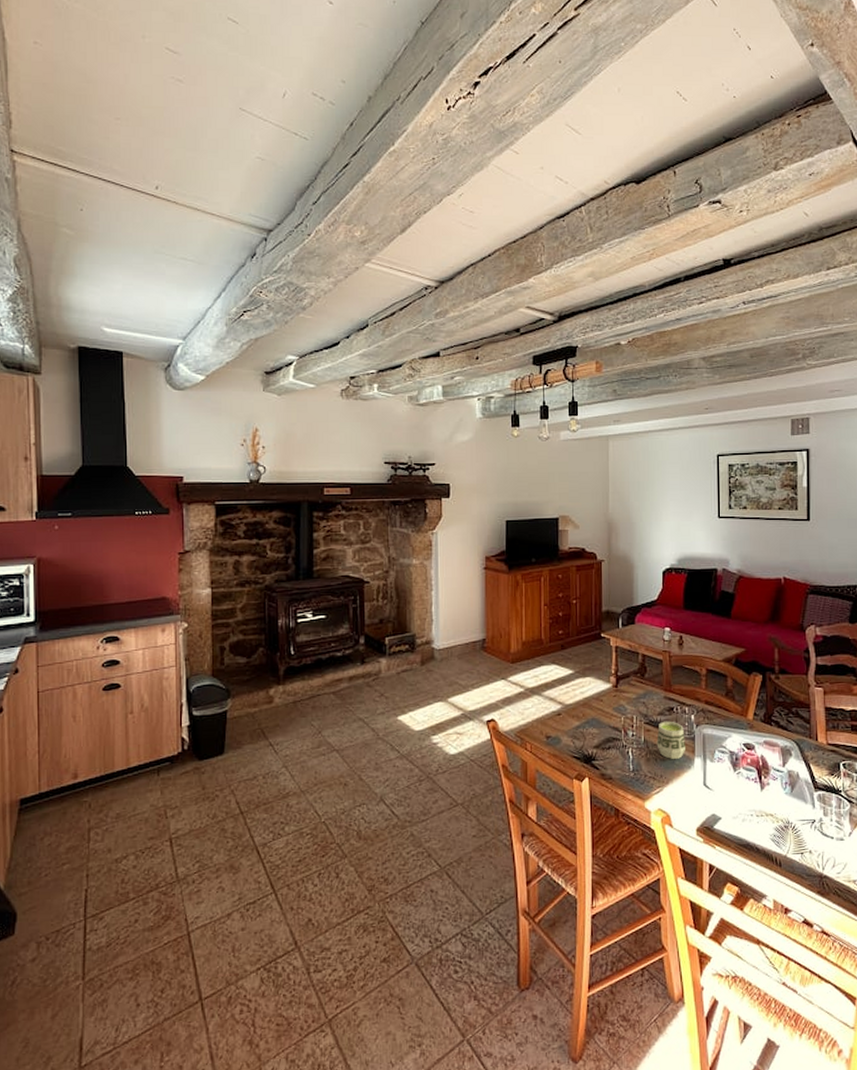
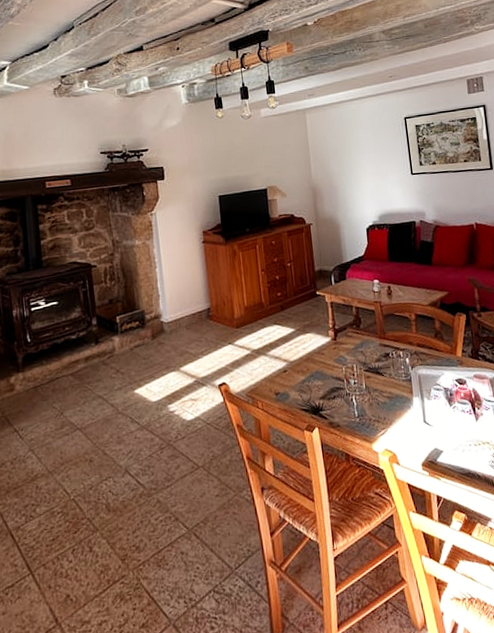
cup: present [656,721,685,759] -> none [376,366,404,402]

